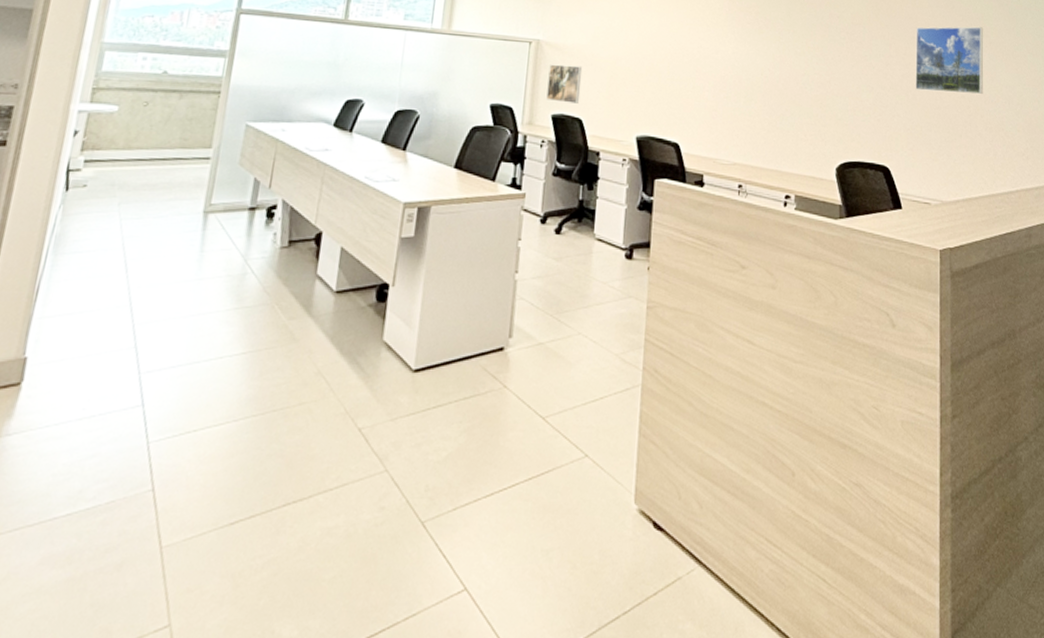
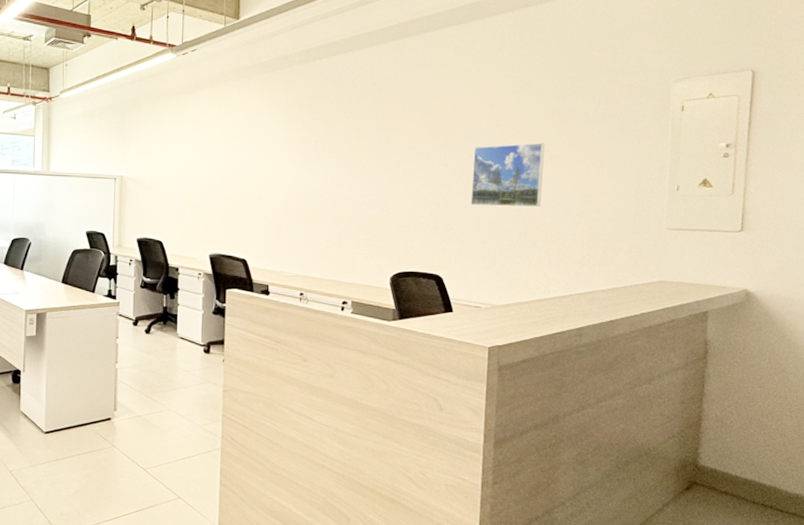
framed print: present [546,64,583,104] -> none [132,196,161,228]

